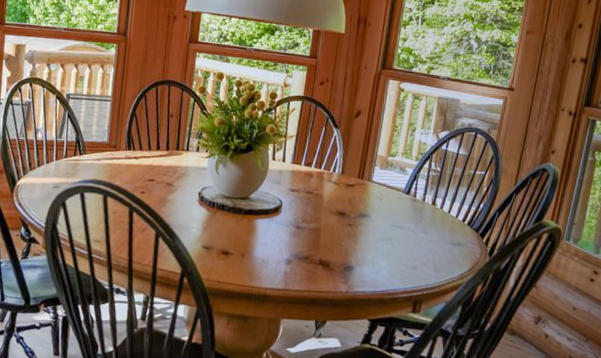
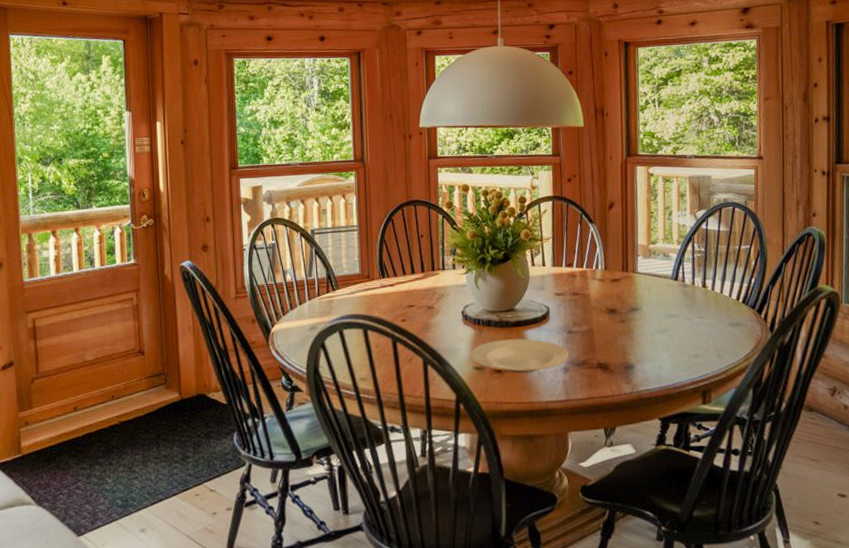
plate: none [200,224,295,260] -> present [470,338,570,374]

